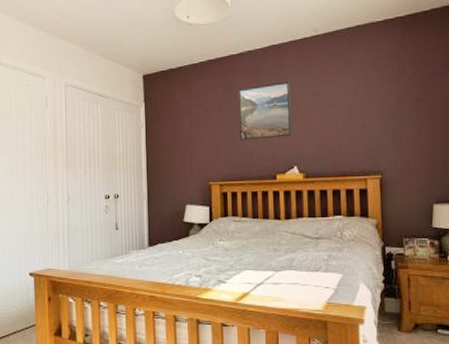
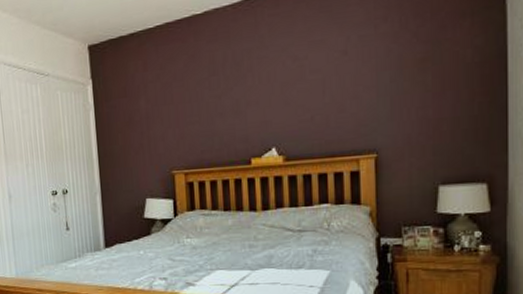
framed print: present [237,81,292,140] -> none [202,44,269,120]

